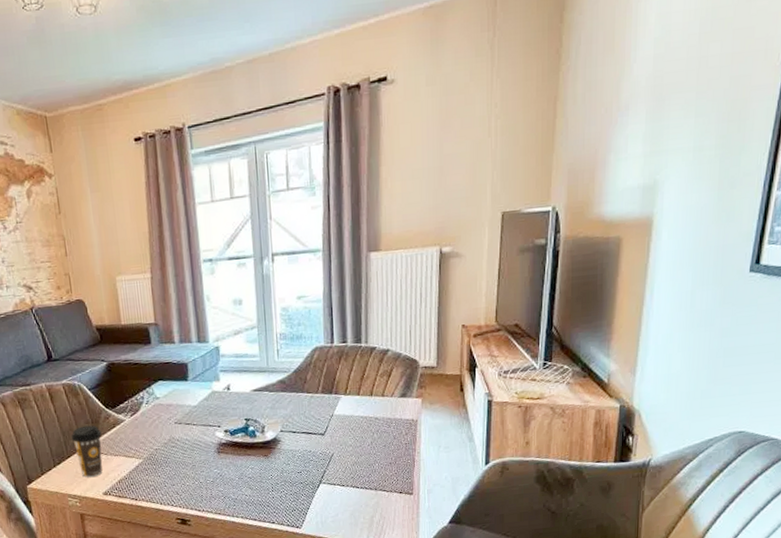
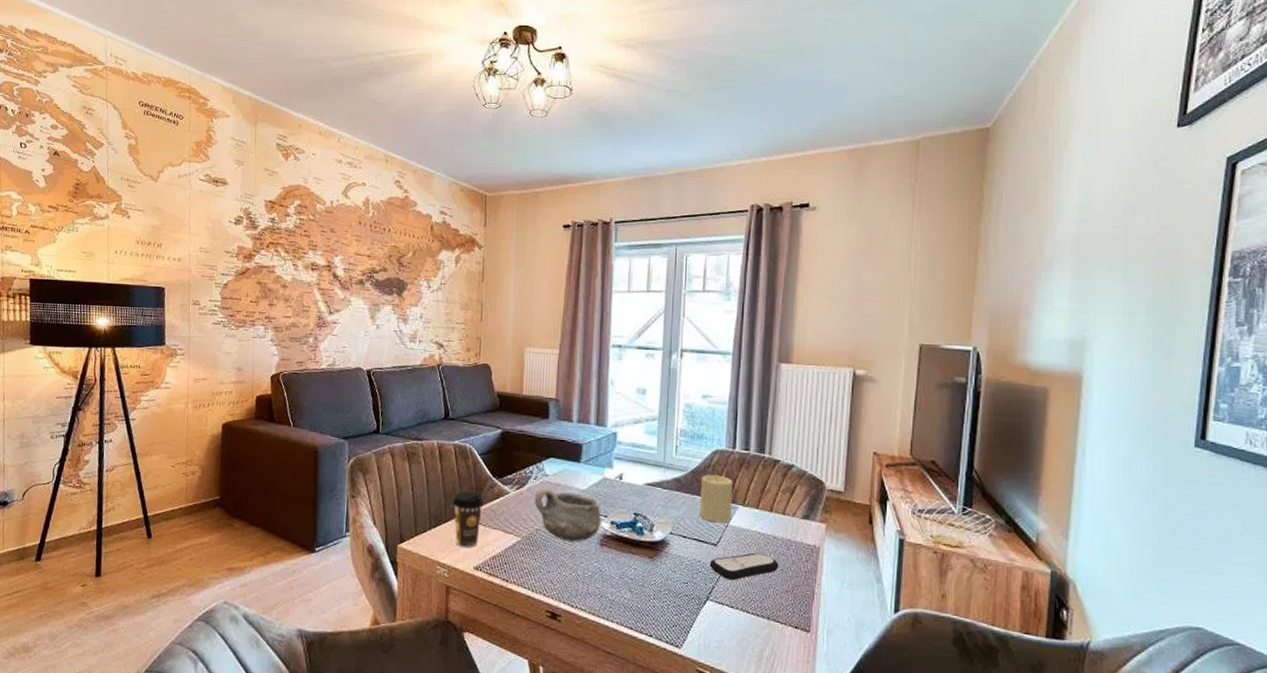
bowl: none [149,408,216,455] -> present [534,486,601,542]
candle: none [304,370,335,415] -> present [700,474,734,523]
remote control: none [319,434,382,463] -> present [709,552,779,581]

